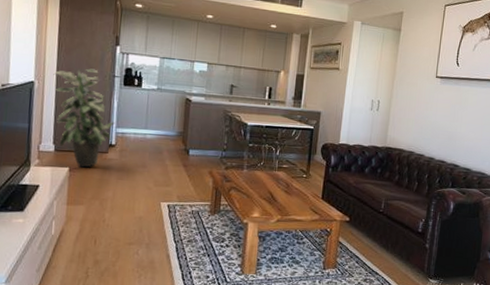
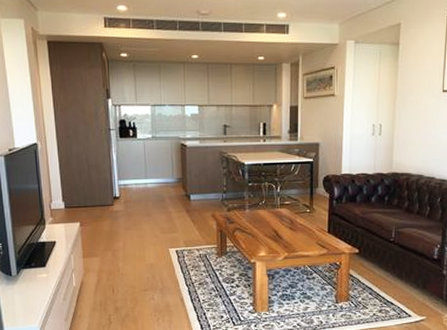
indoor plant: present [53,68,115,168] -> none [53,124,116,222]

